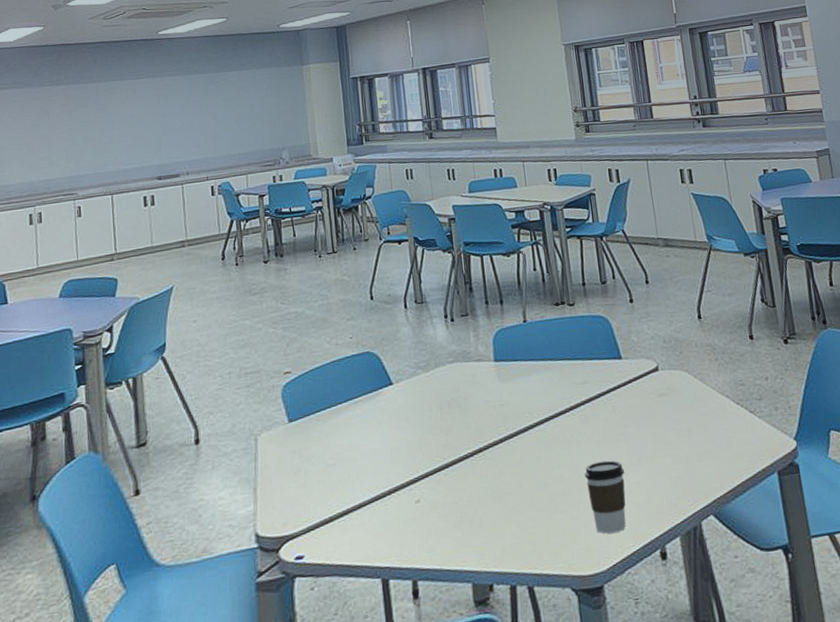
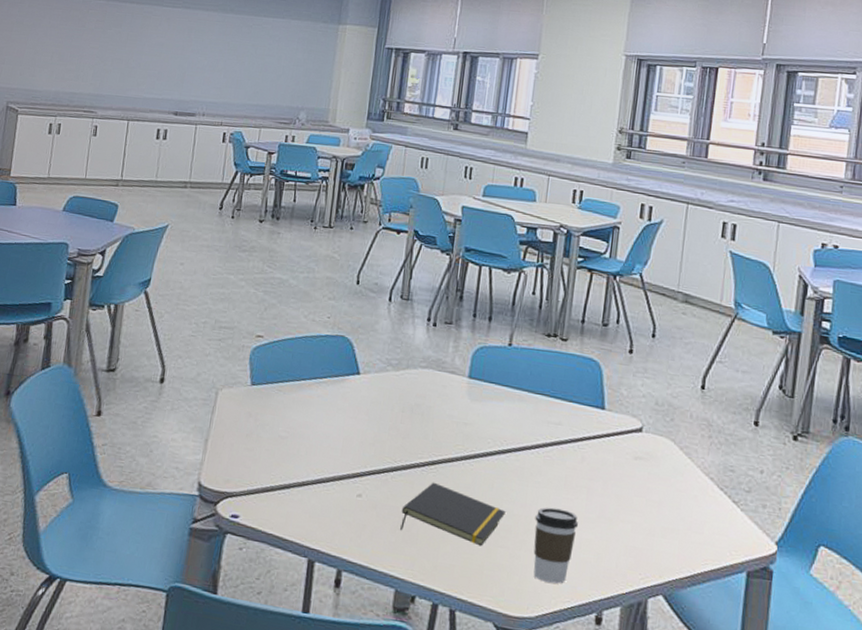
notepad: none [461,468,557,525] -> present [400,482,506,547]

